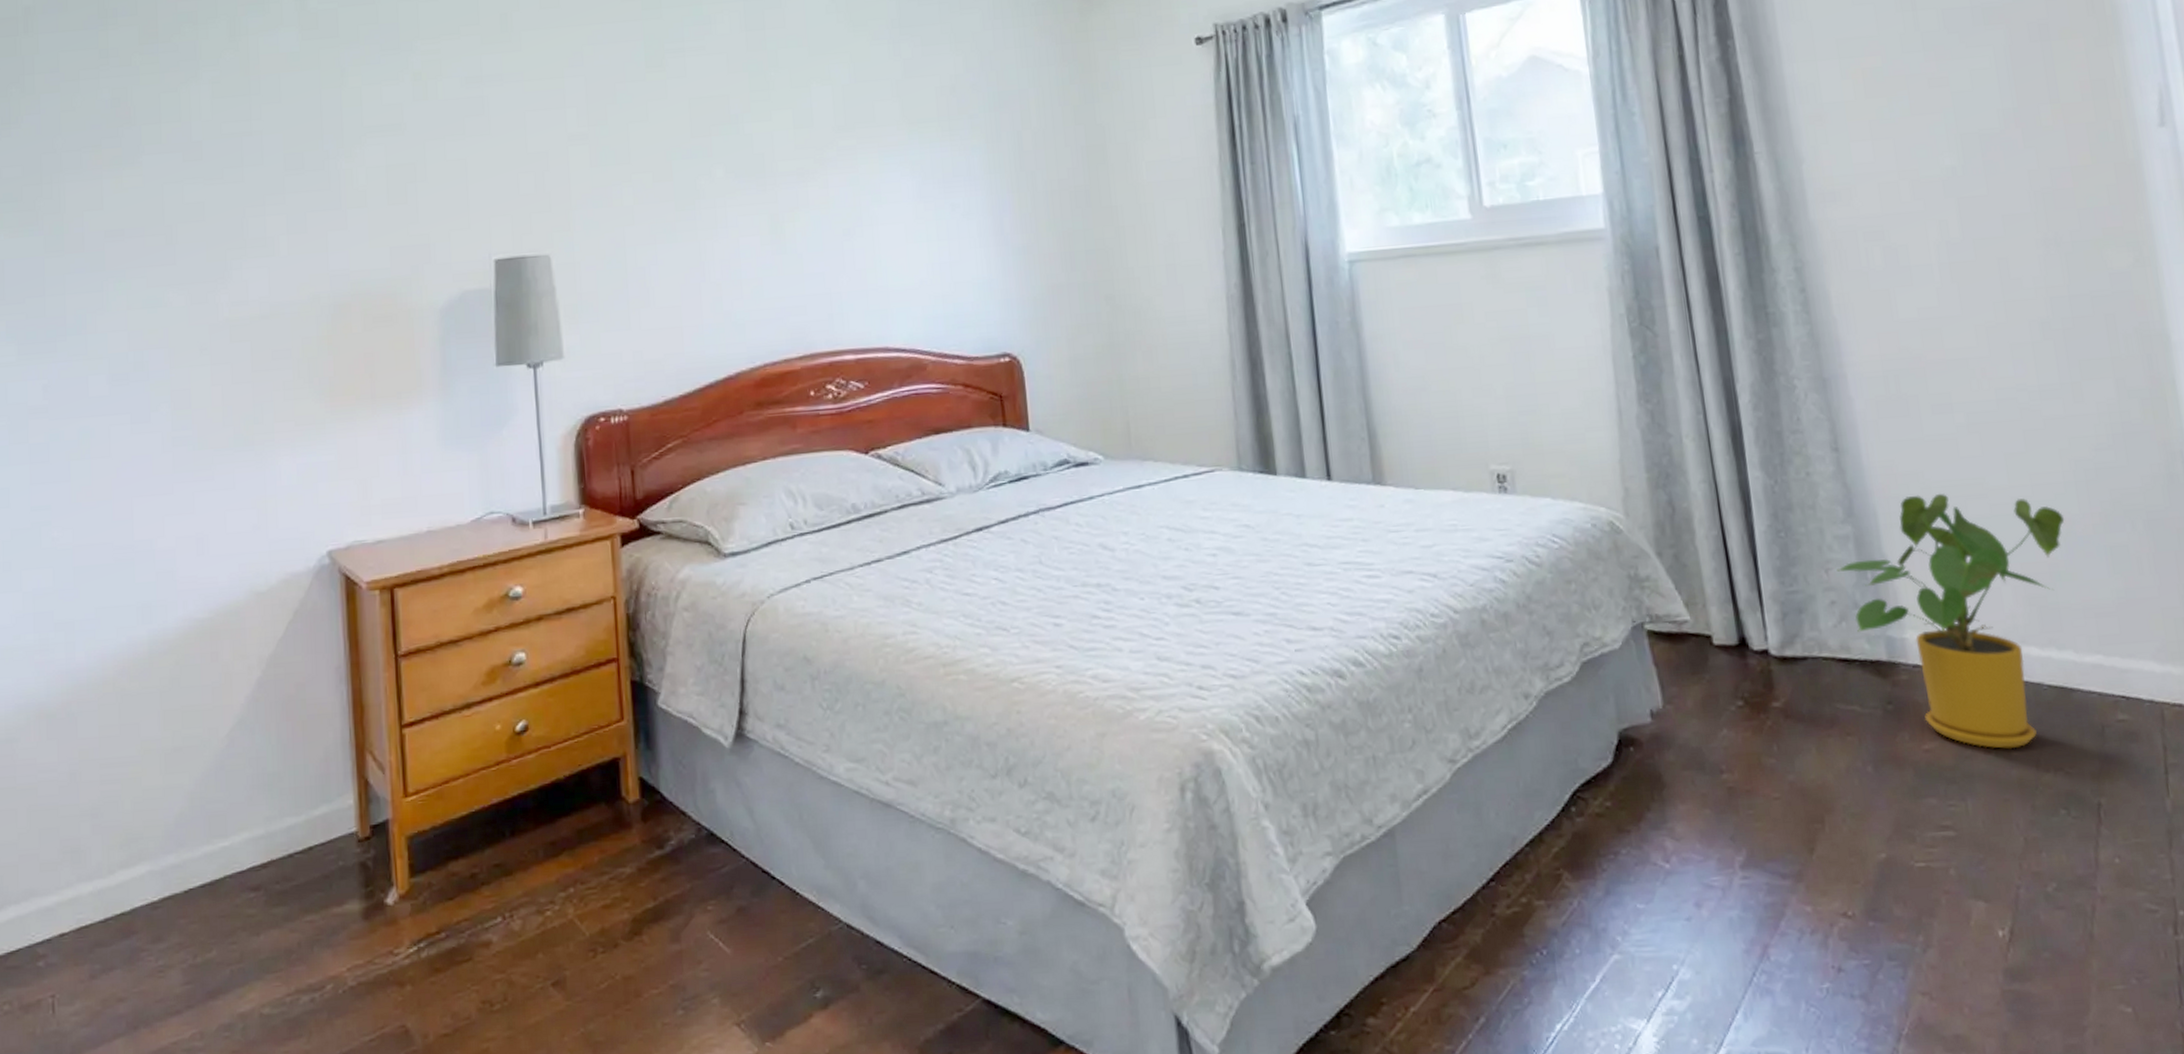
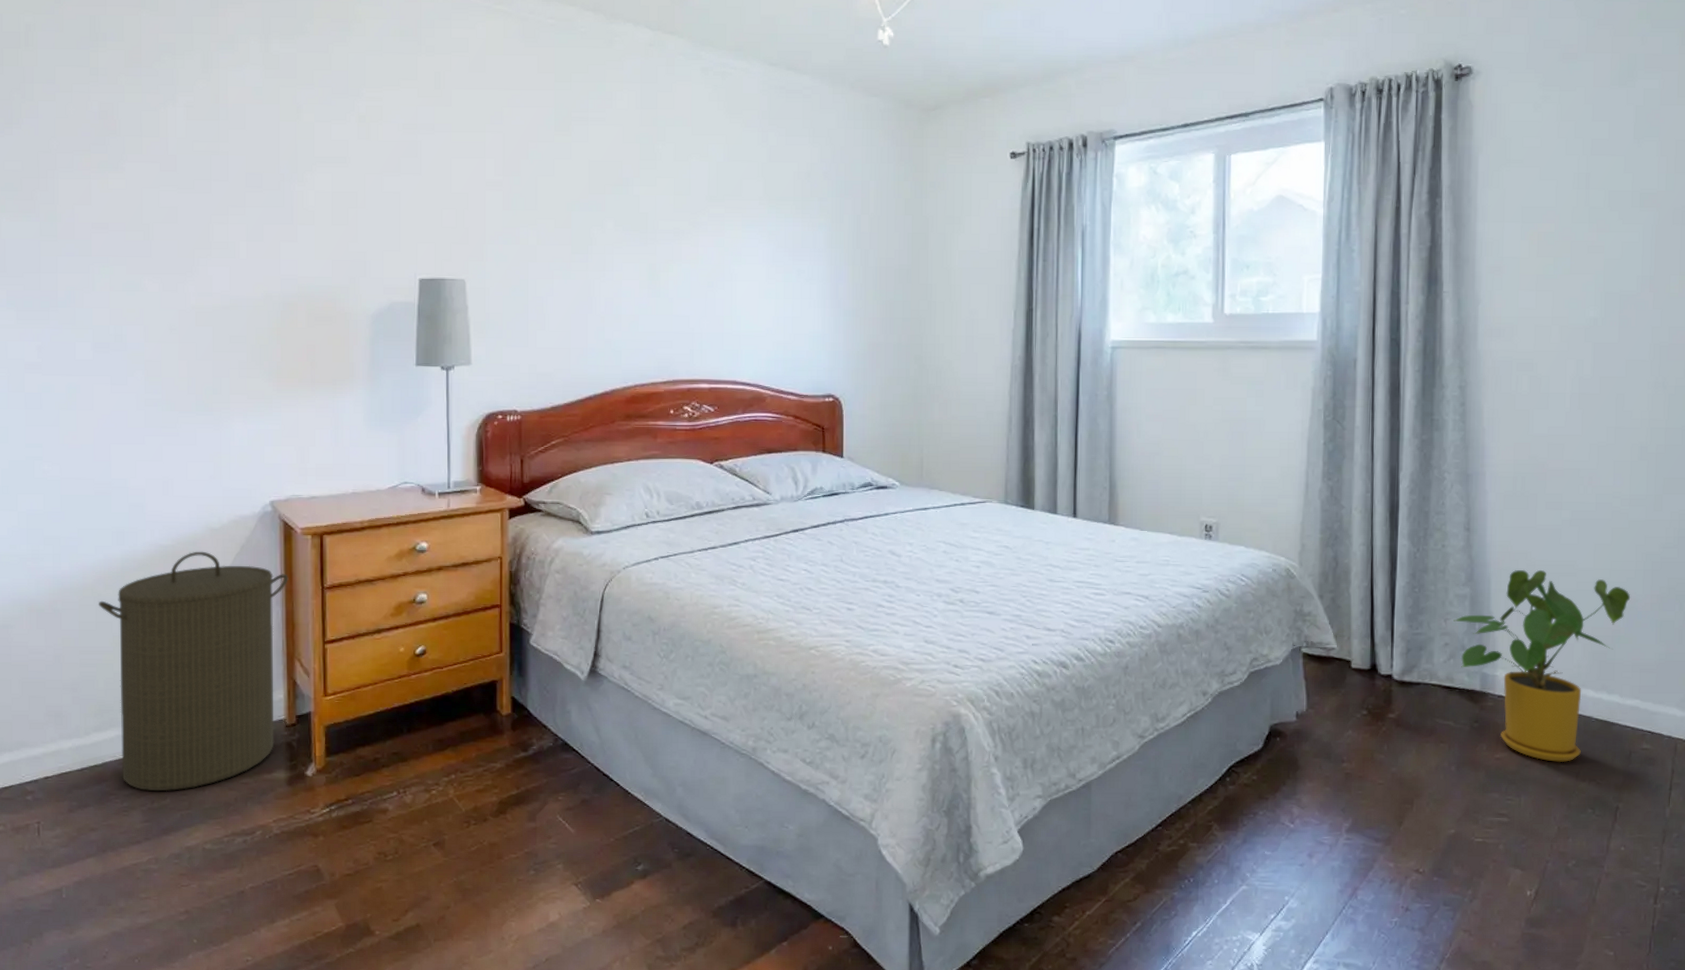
laundry hamper: none [121,622,354,942] -> present [98,551,288,792]

